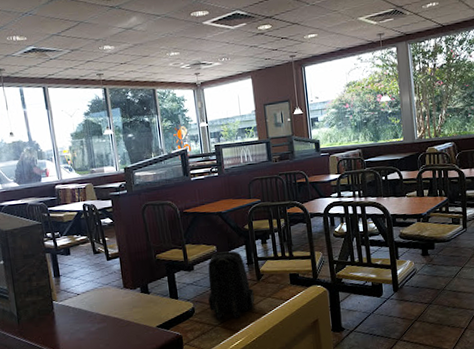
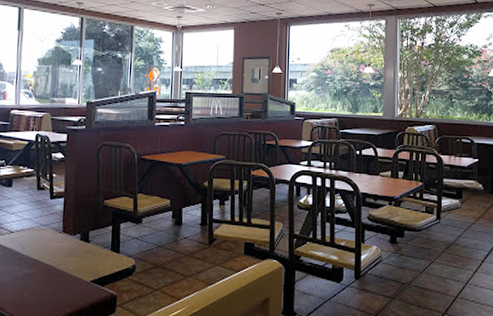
backpack: present [208,251,255,319] -> none [152,207,204,285]

